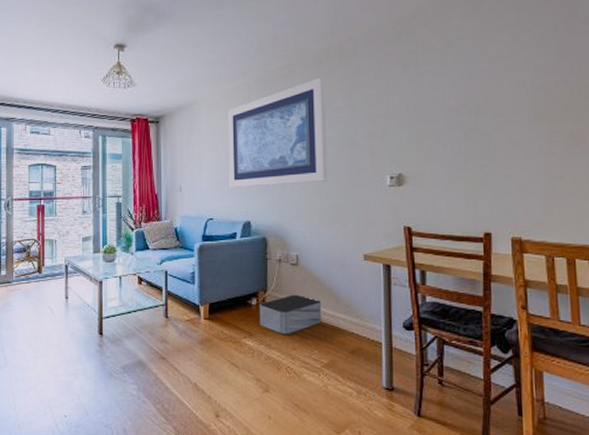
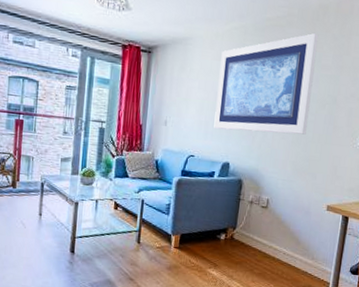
storage bin: present [259,294,322,334] -> none [225,233,284,268]

